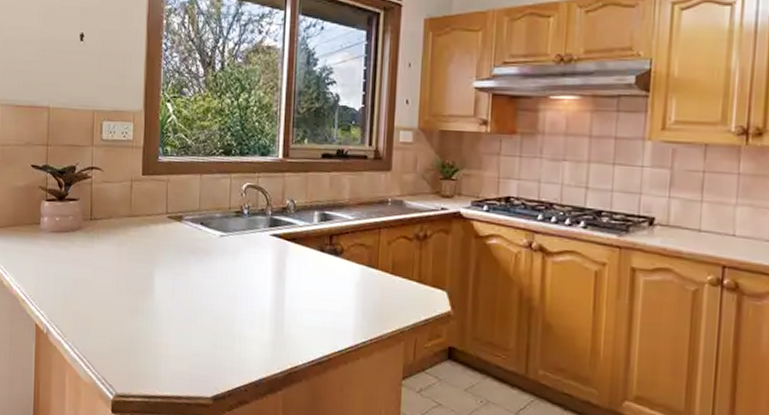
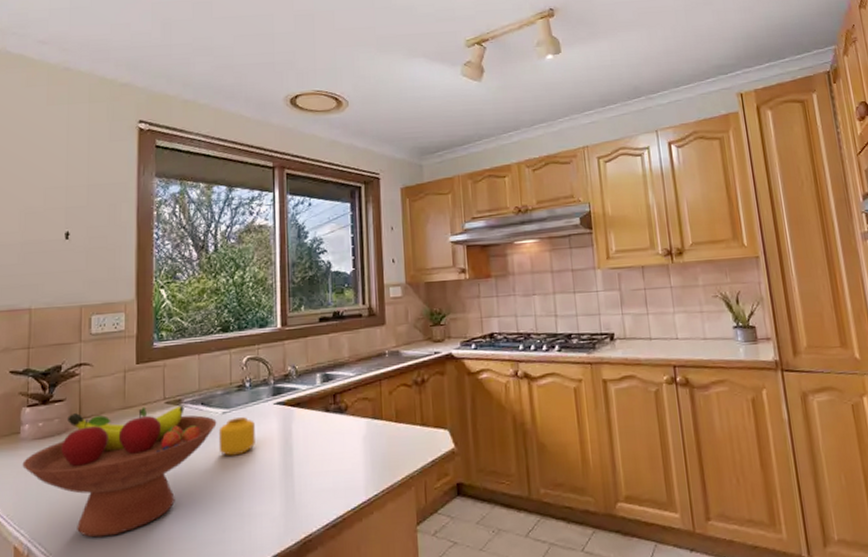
fruit bowl: none [42,213,214,332] -> present [22,405,217,538]
mug: none [215,242,250,280] -> present [218,417,255,456]

